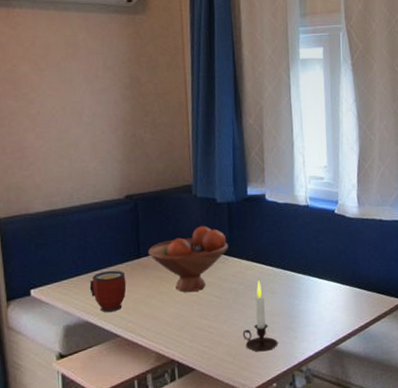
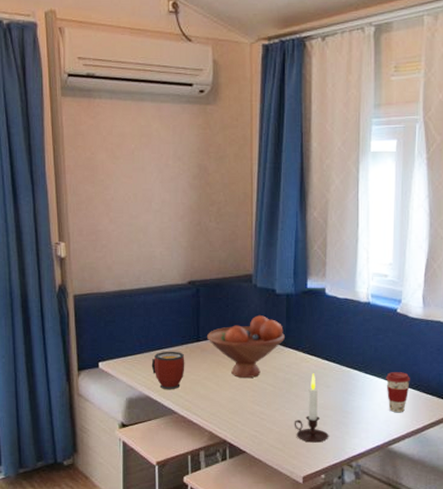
coffee cup: none [329,271,352,312] -> present [386,372,410,413]

